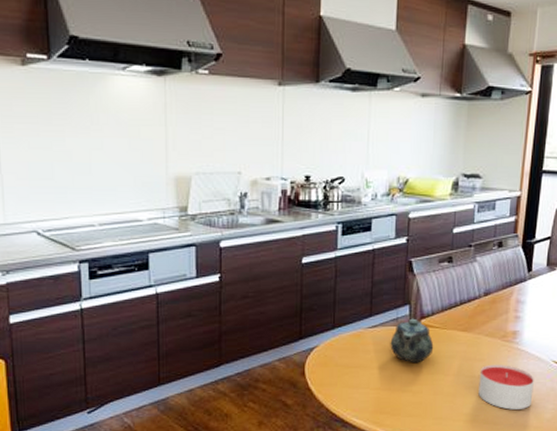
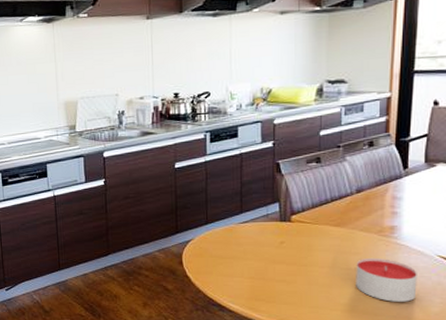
teapot: present [390,318,434,364] -> none [261,214,306,256]

